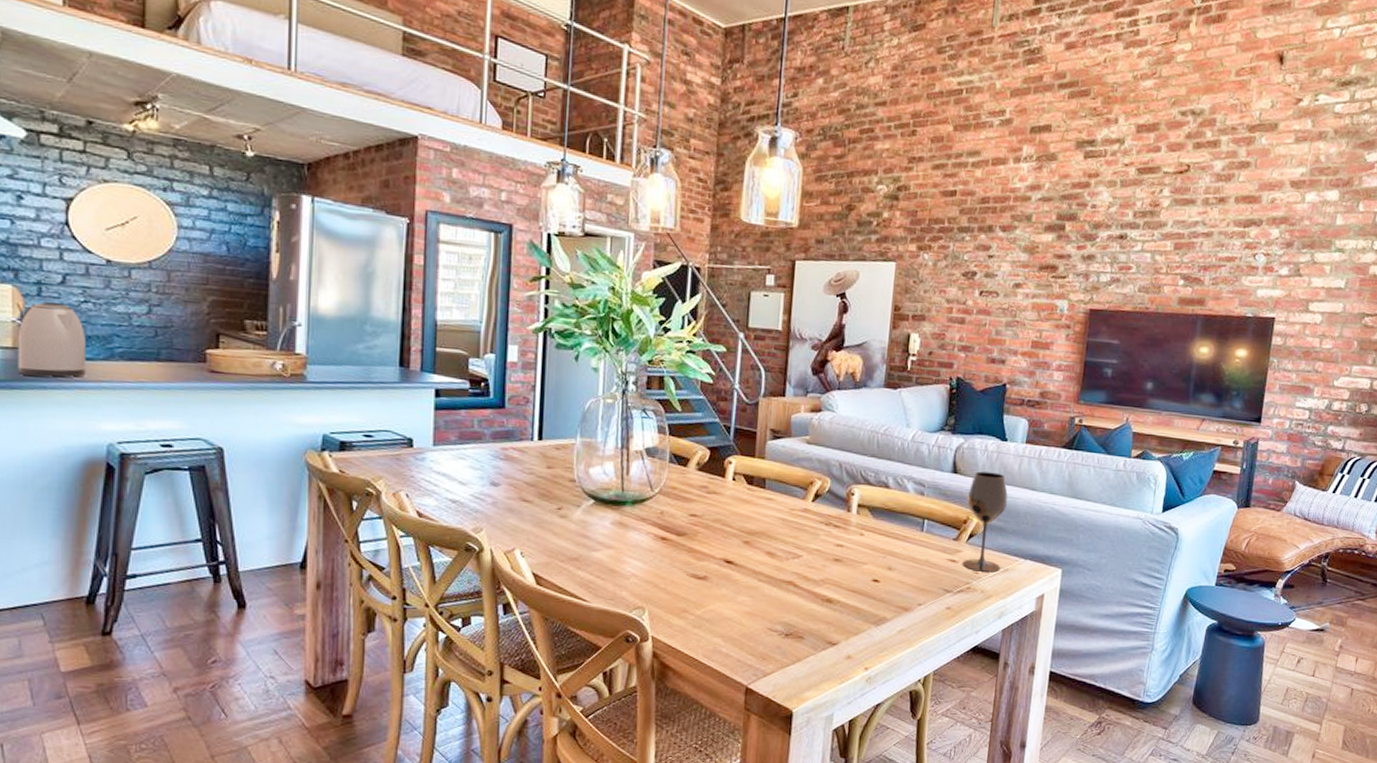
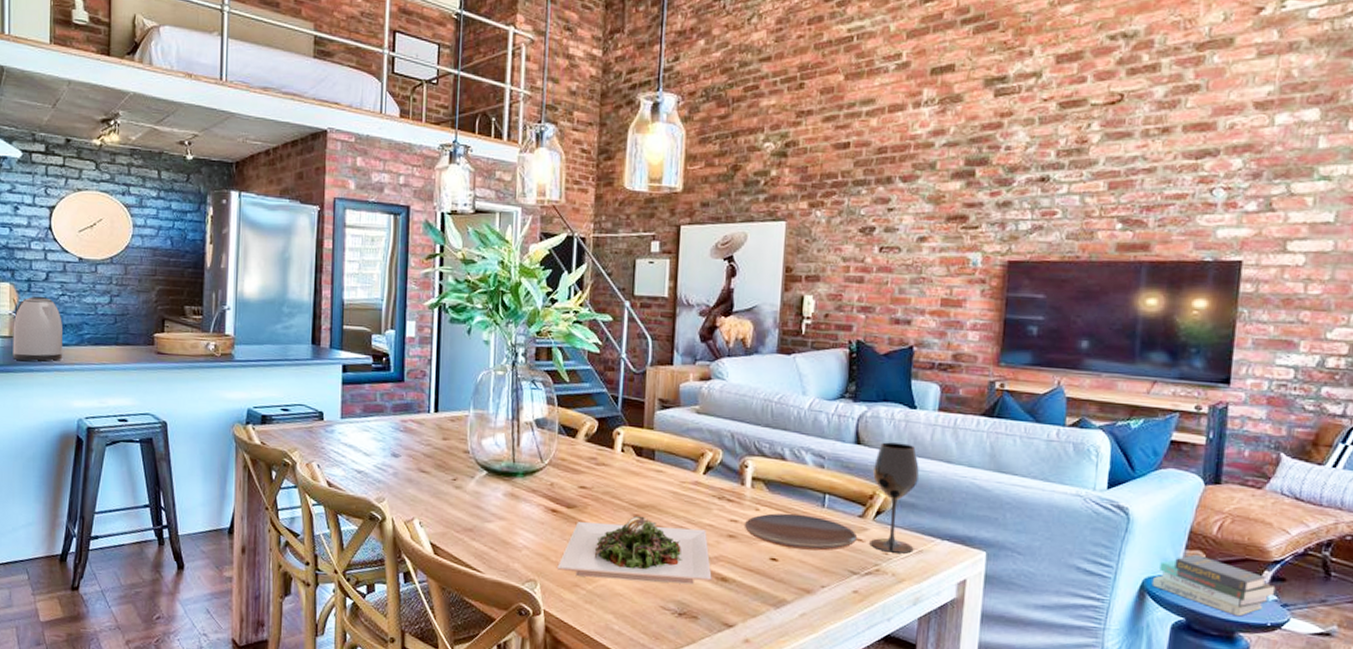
salad: none [666,542,818,607] -> present [557,515,712,585]
plate: none [849,537,952,572] -> present [743,513,858,551]
books: none [1193,567,1287,618] -> present [1151,555,1276,617]

